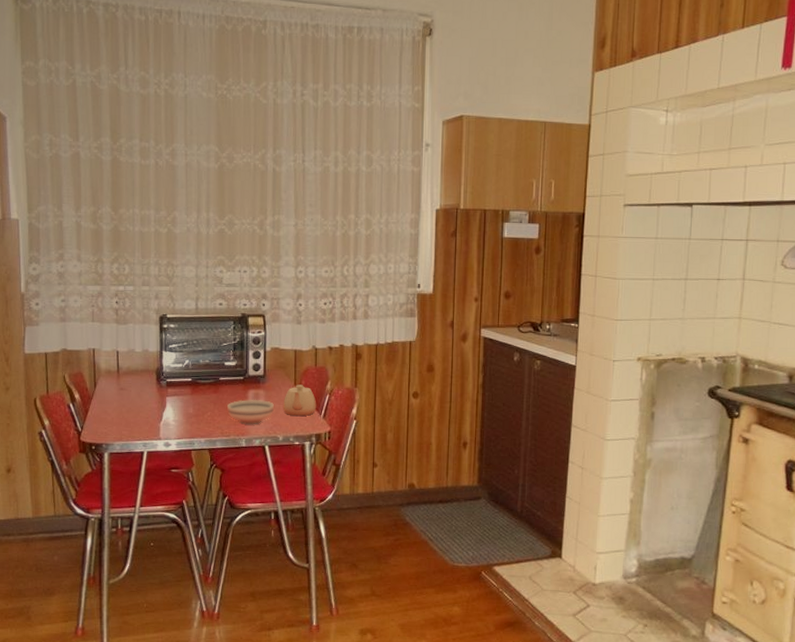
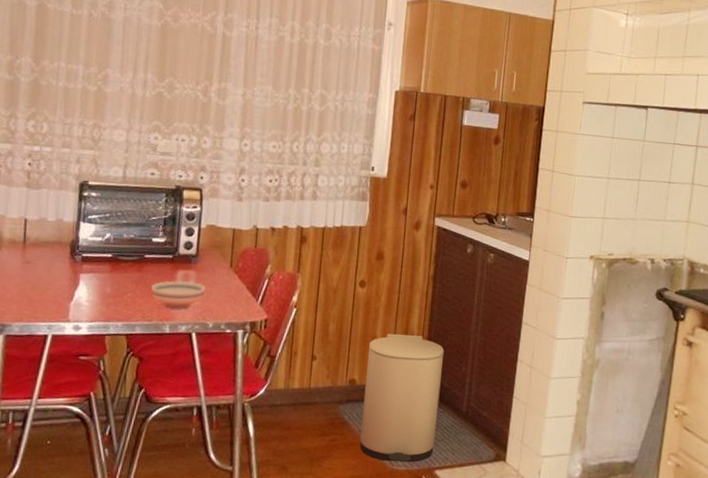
teapot: present [282,384,317,416] -> none [215,267,254,302]
pedal bin: none [422,440,497,559] -> present [360,333,444,462]

